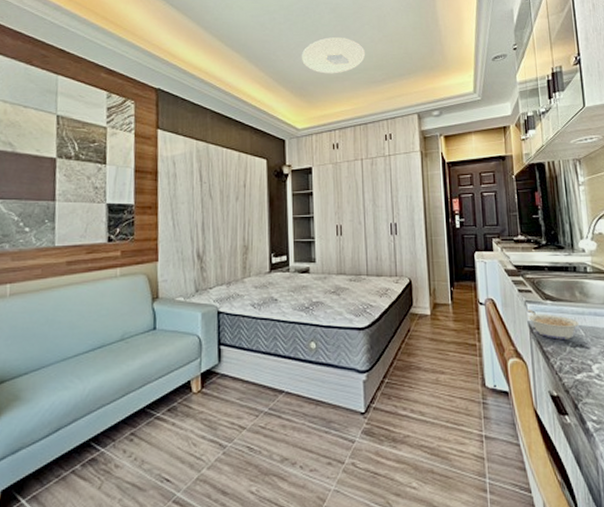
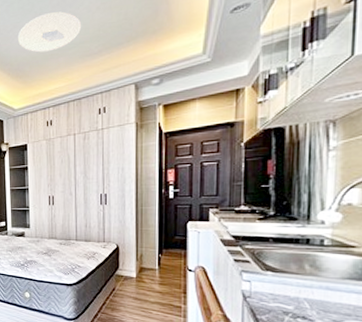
legume: present [528,309,579,340] -> none [243,278,304,311]

